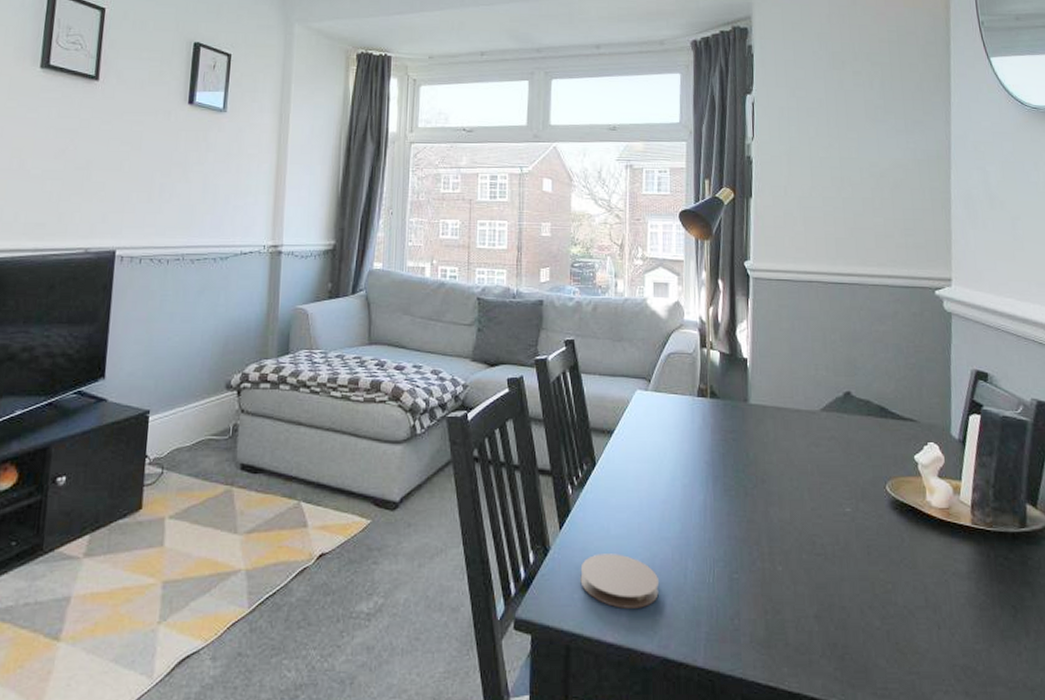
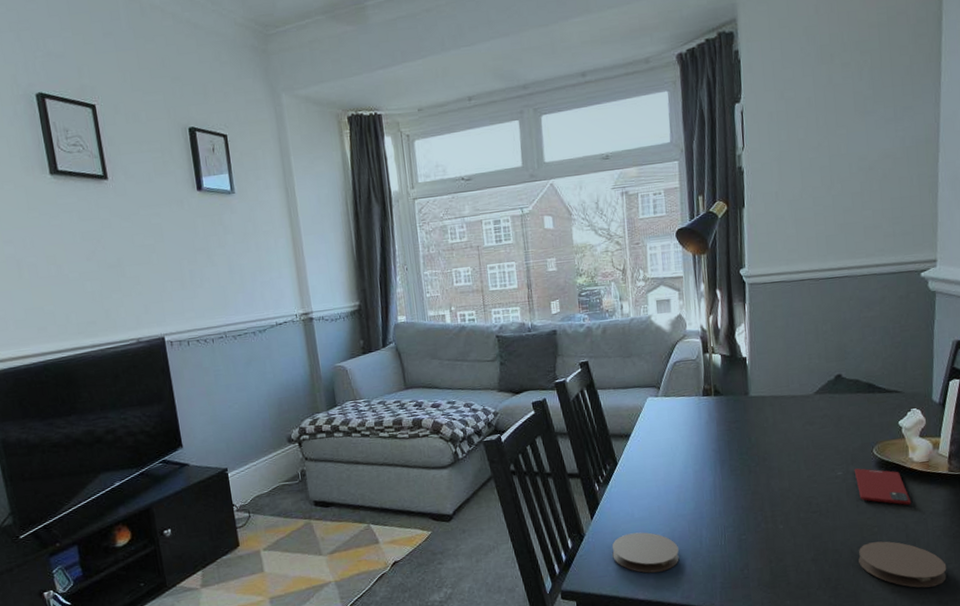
smartphone: none [864,506,931,561] -> present [854,468,912,506]
coaster: none [869,603,974,671] -> present [858,541,947,588]

